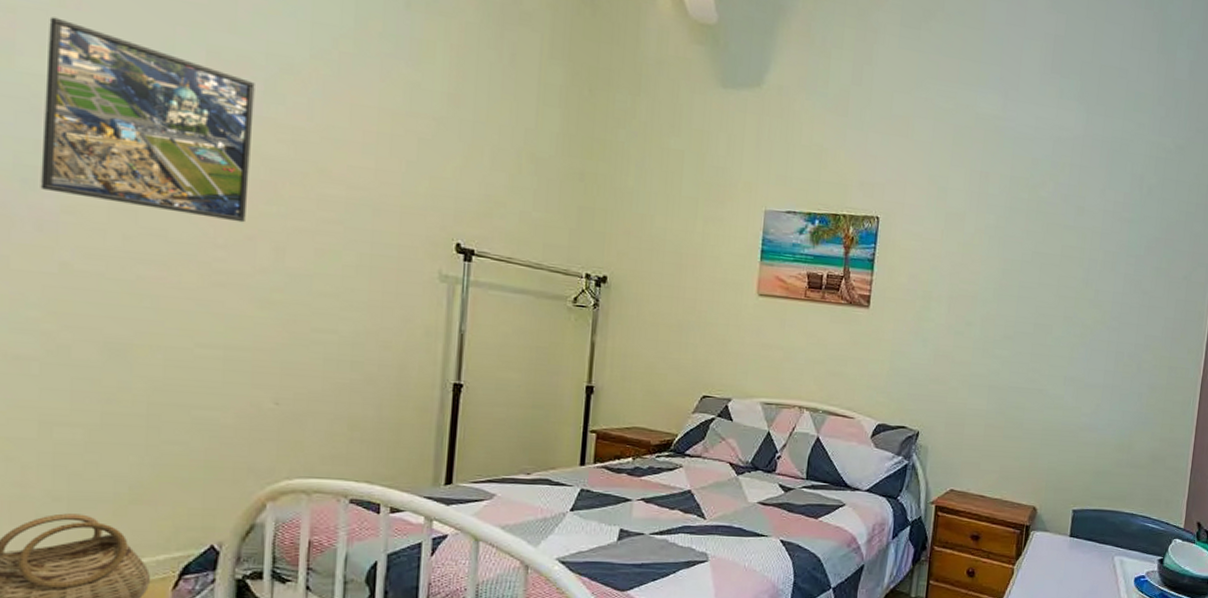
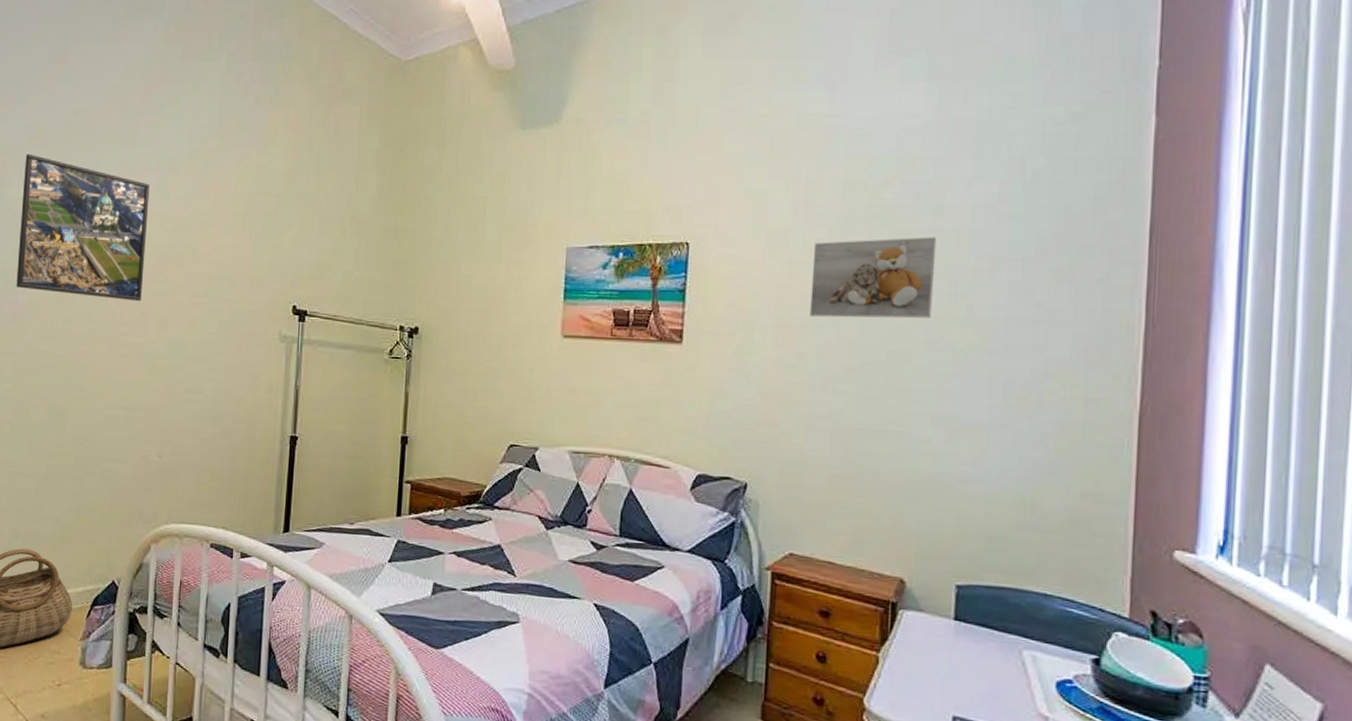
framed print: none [977,228,1077,299] -> present [810,237,937,319]

